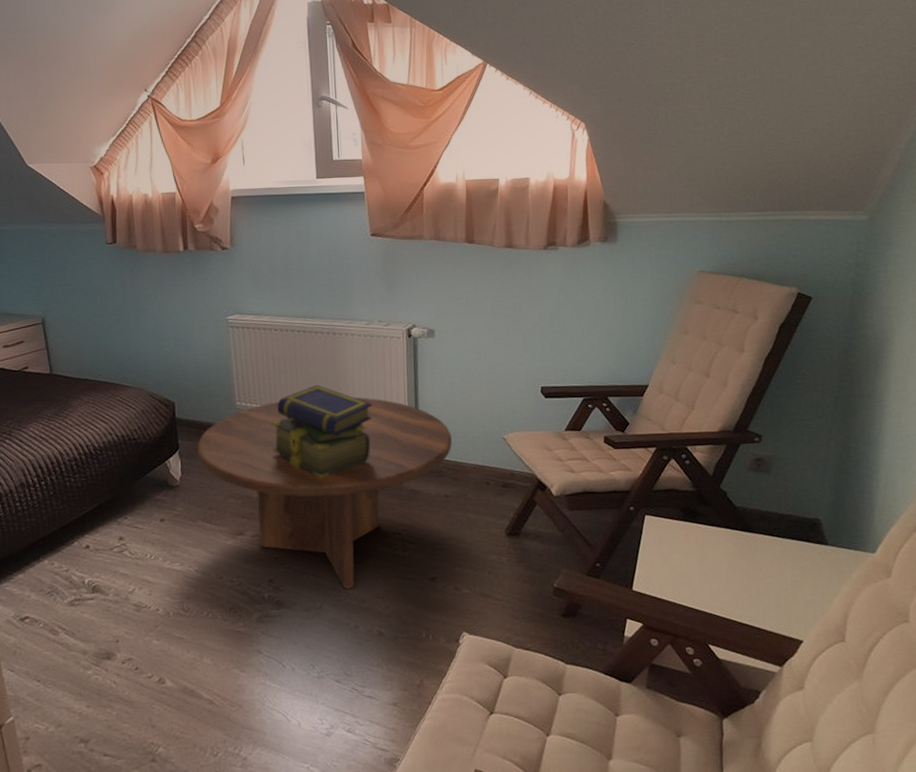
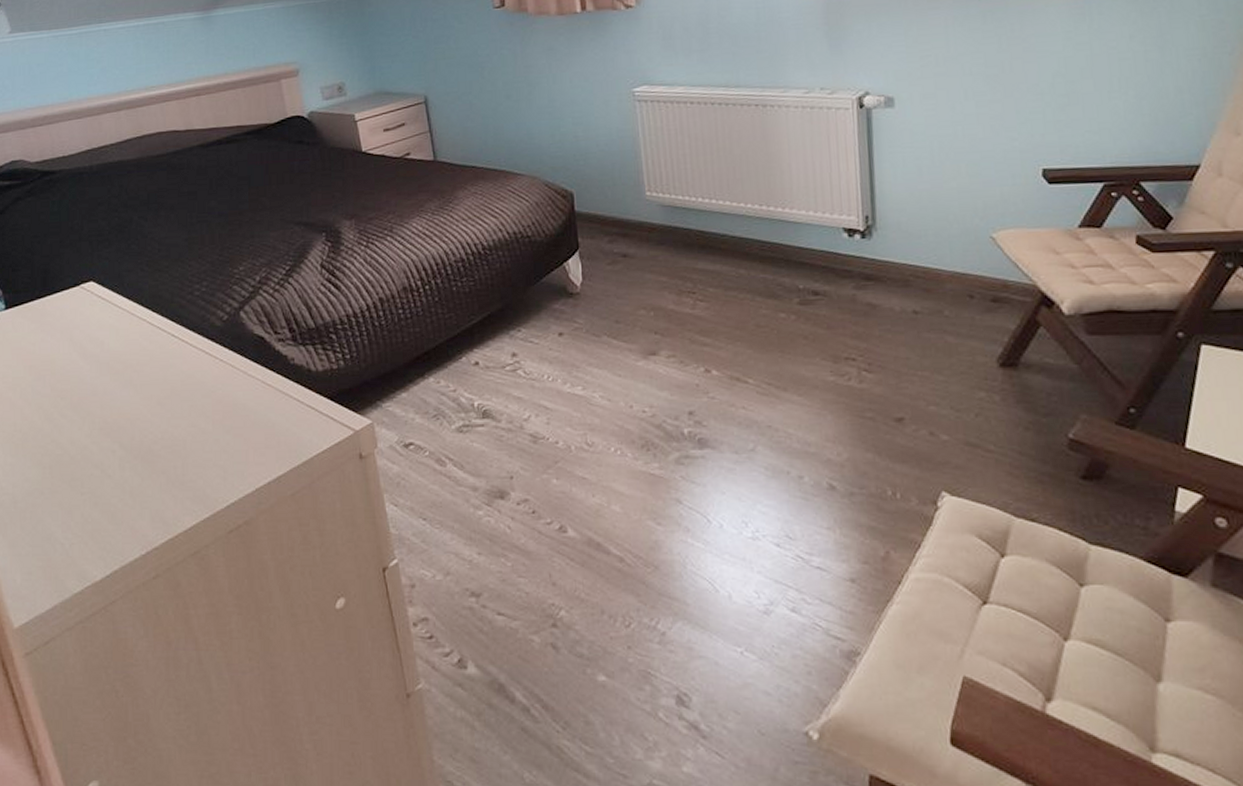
coffee table: present [197,397,452,589] -> none [600,185,921,428]
stack of books: present [272,384,372,478] -> none [689,169,815,287]

